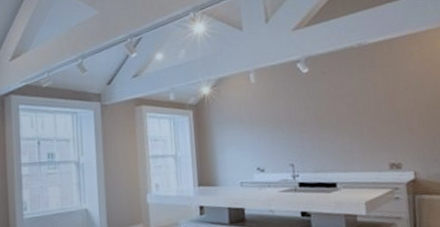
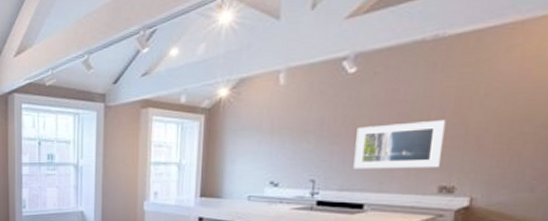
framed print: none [318,108,386,153] -> present [353,119,446,169]

